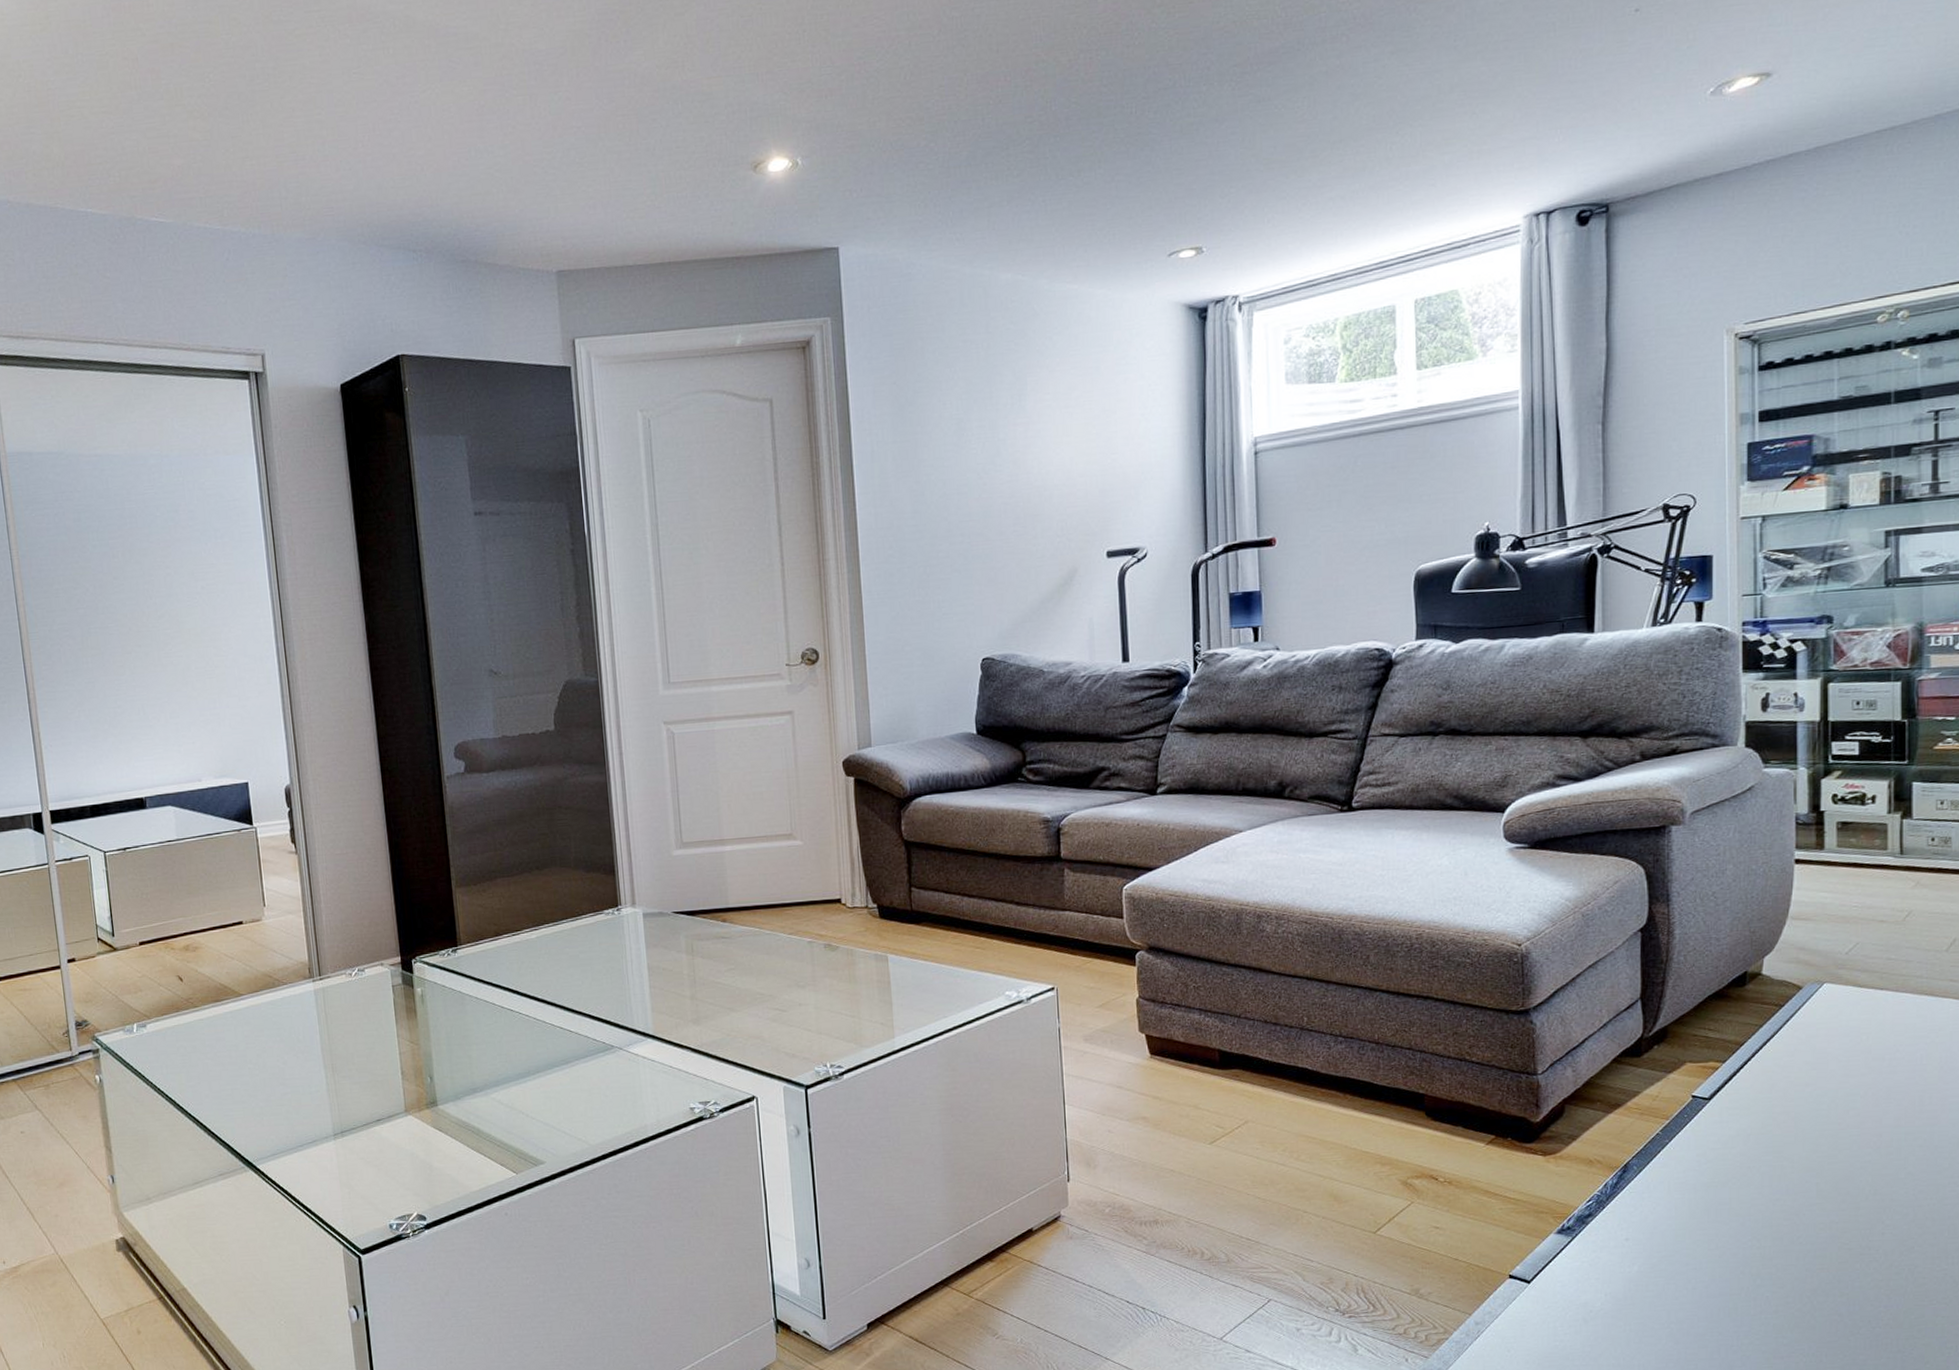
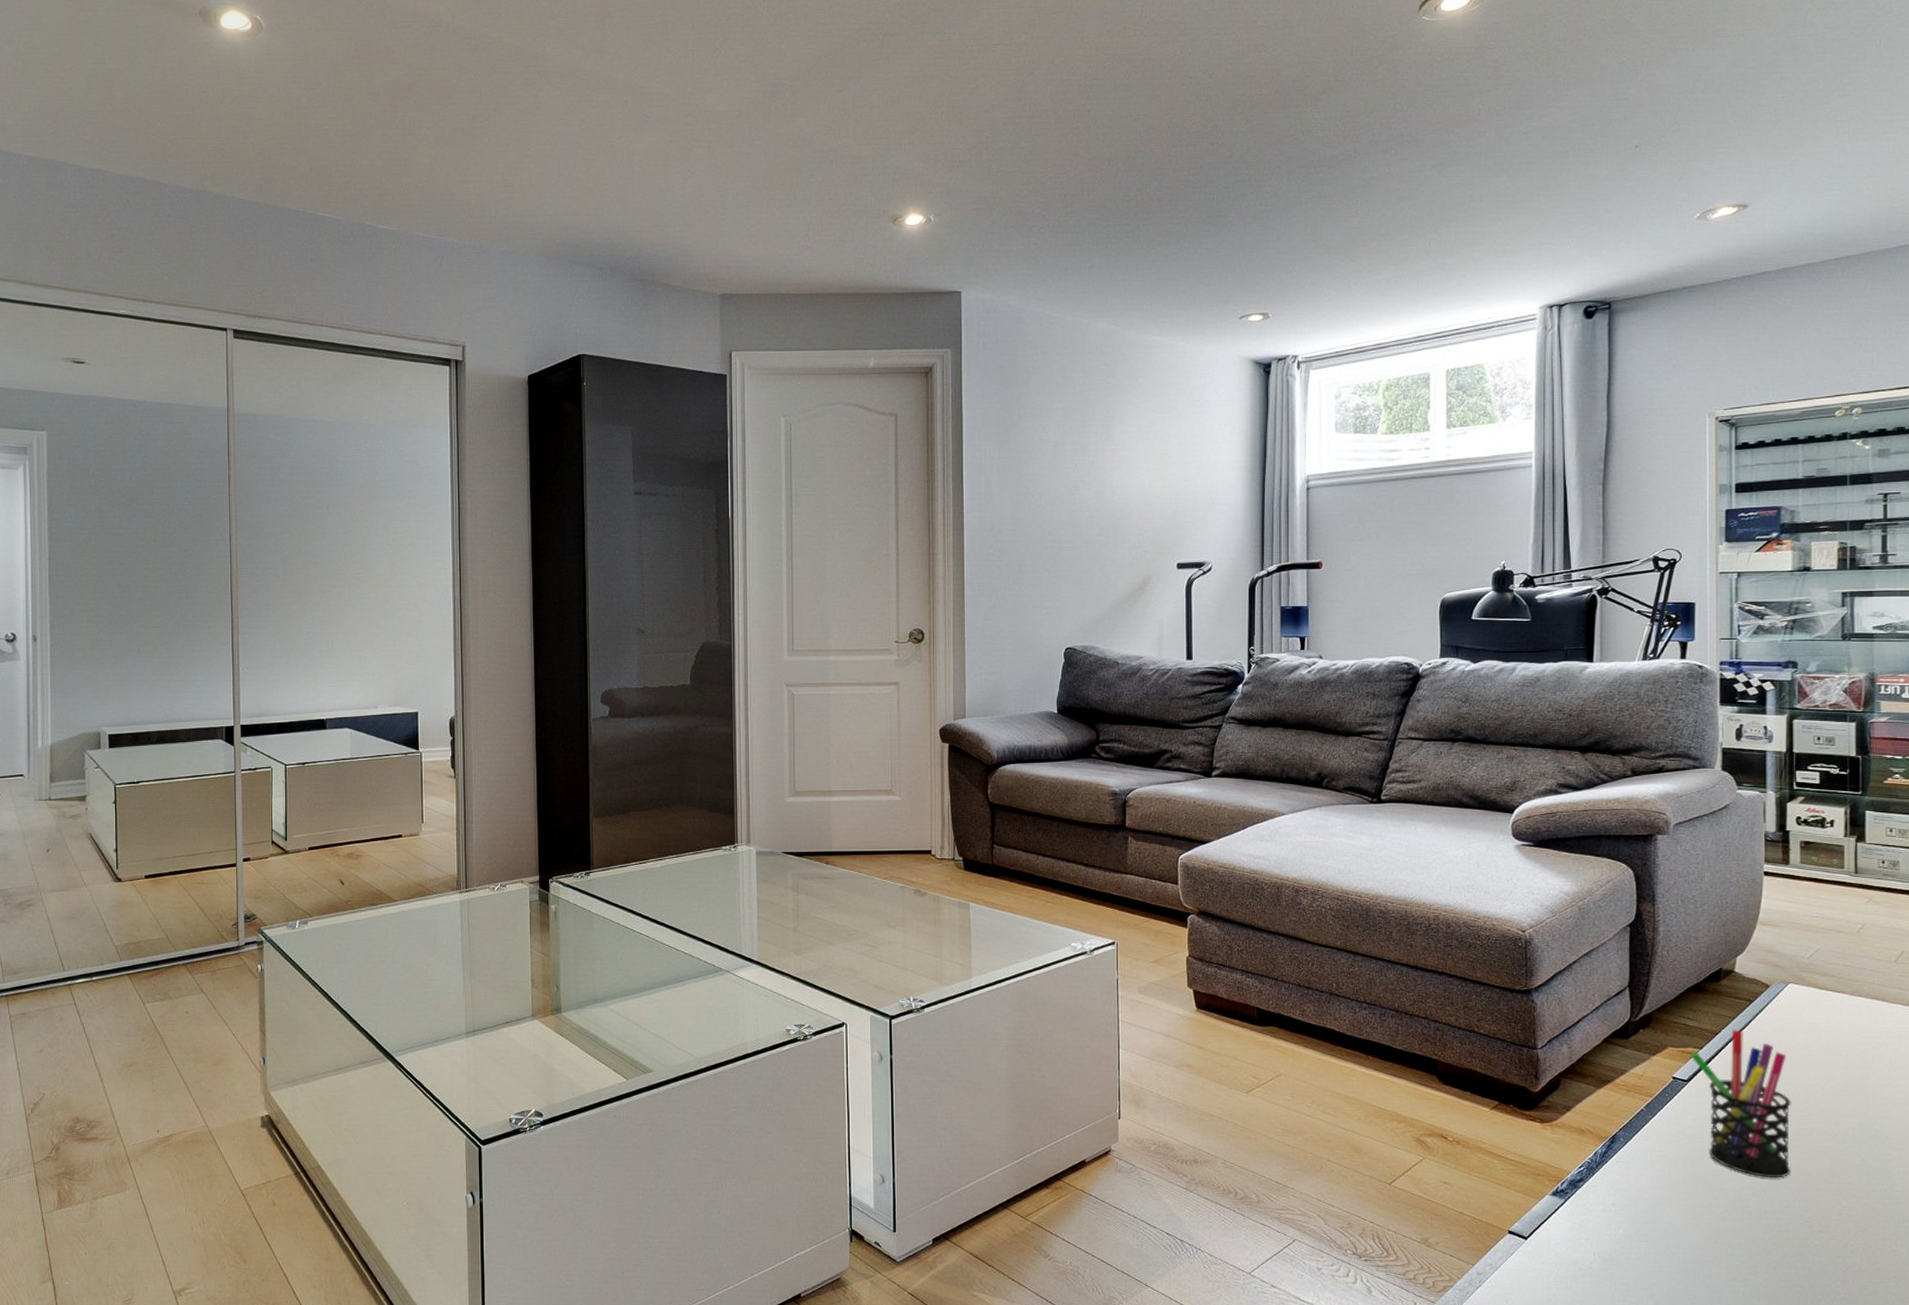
pen holder: none [1712,1039,1827,1200] -> present [1690,1030,1791,1178]

